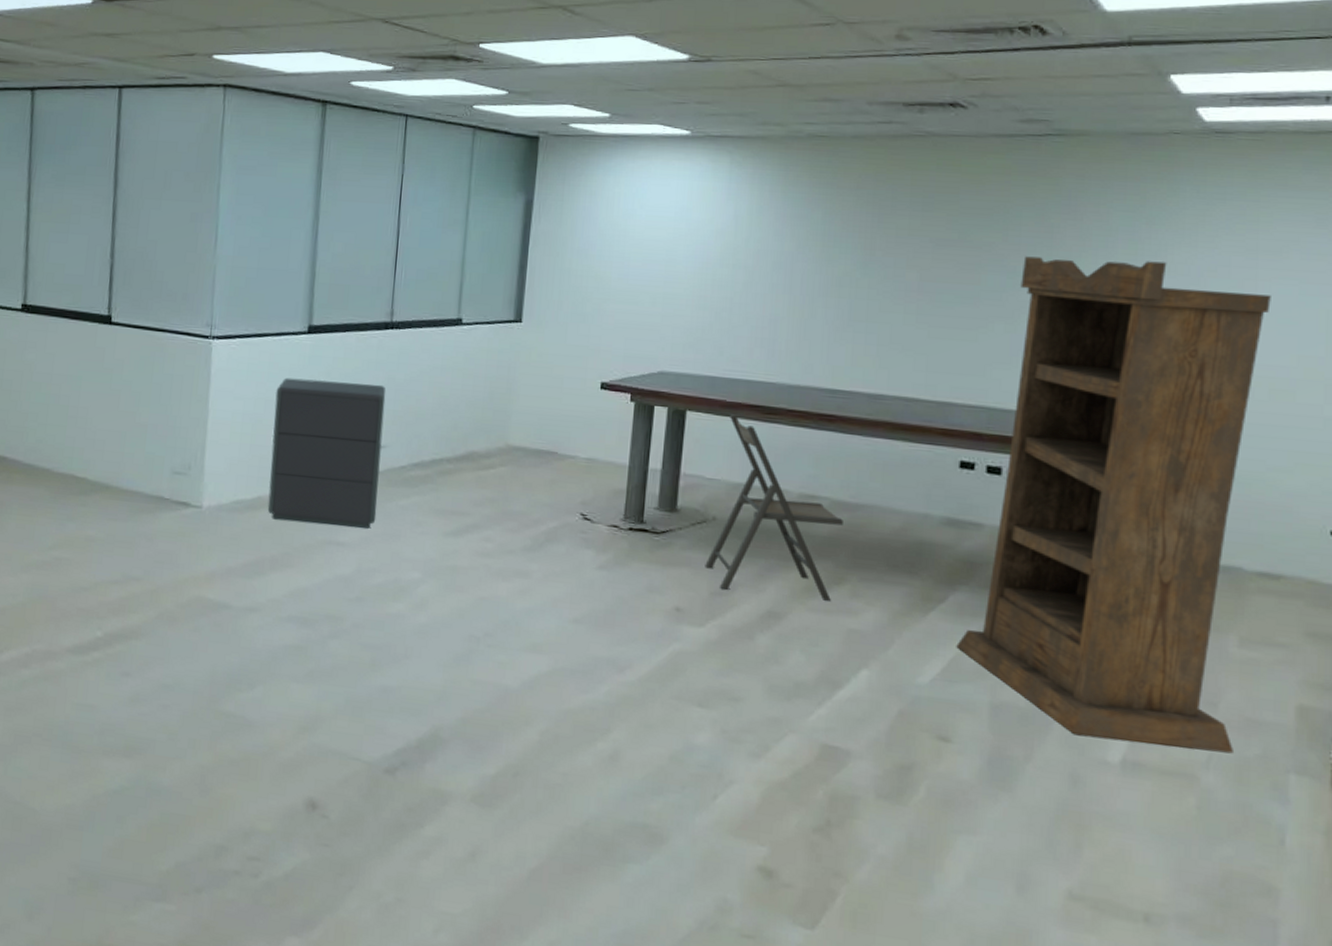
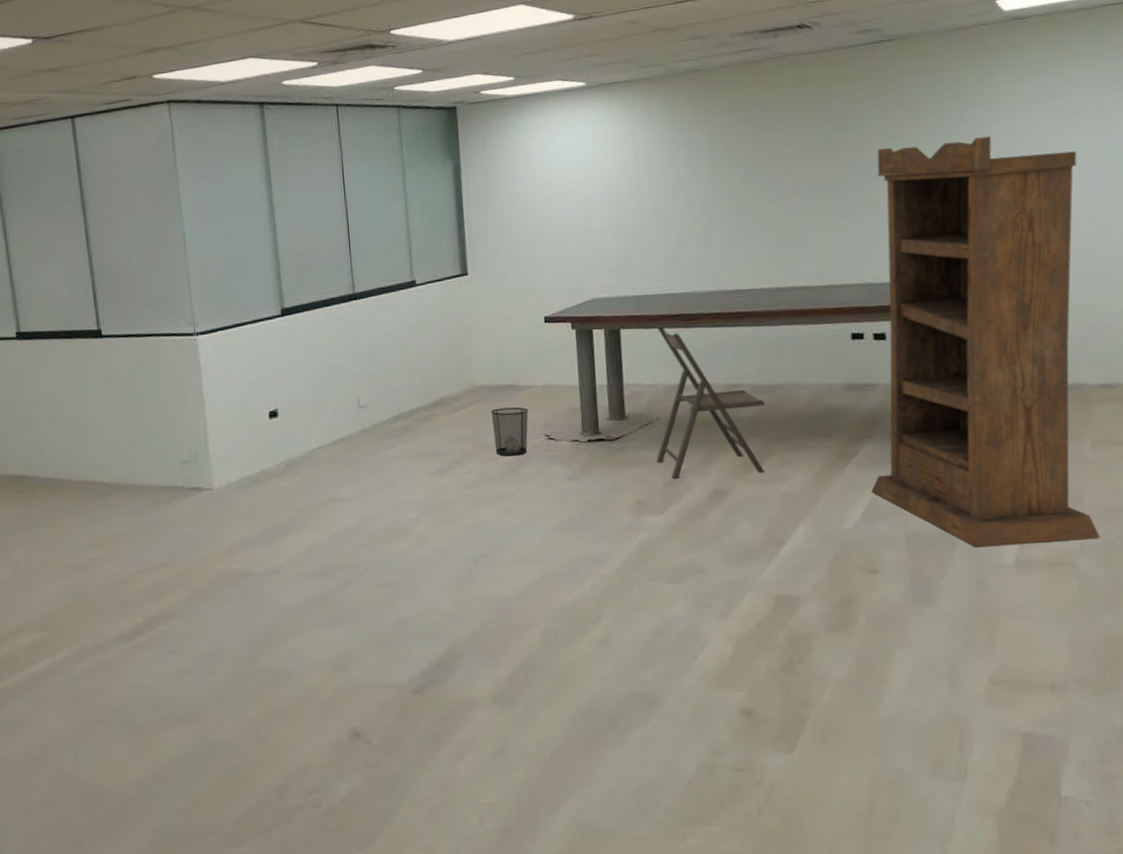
filing cabinet: present [267,377,386,529] -> none [262,351,370,488]
waste bin: none [521,474,566,532] -> present [491,407,529,457]

